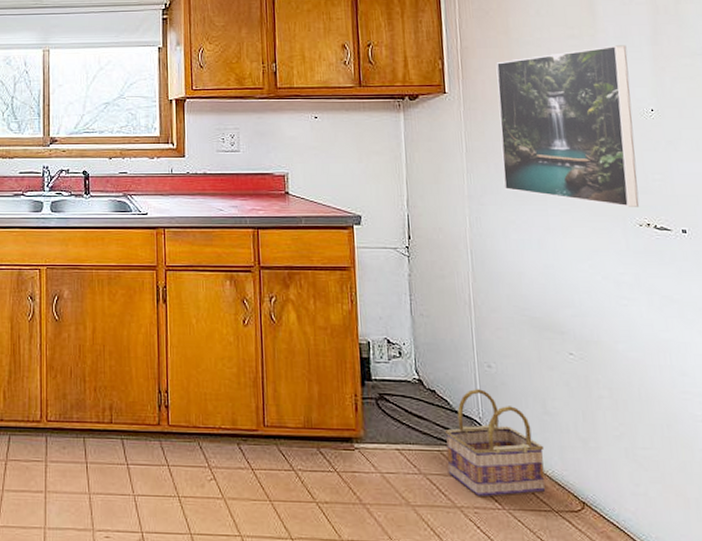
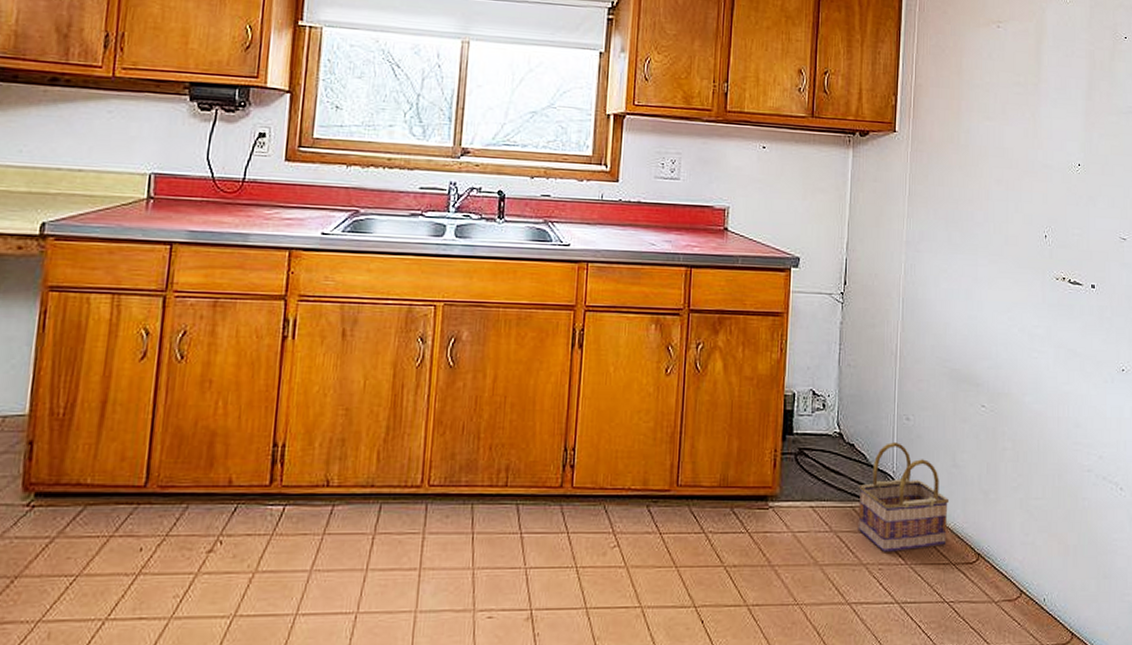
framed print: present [496,45,640,207] -> none [940,96,1064,261]

